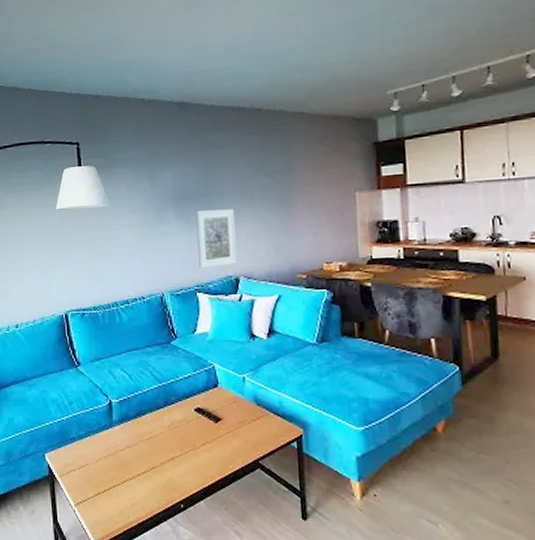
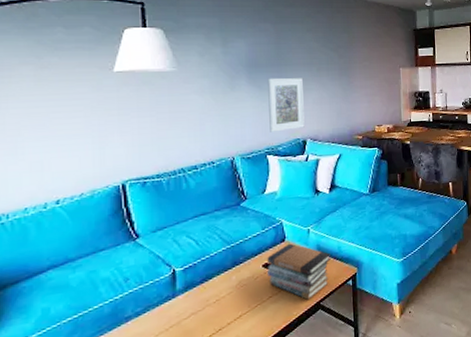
book stack: none [199,390,270,455] -> present [267,243,330,300]

